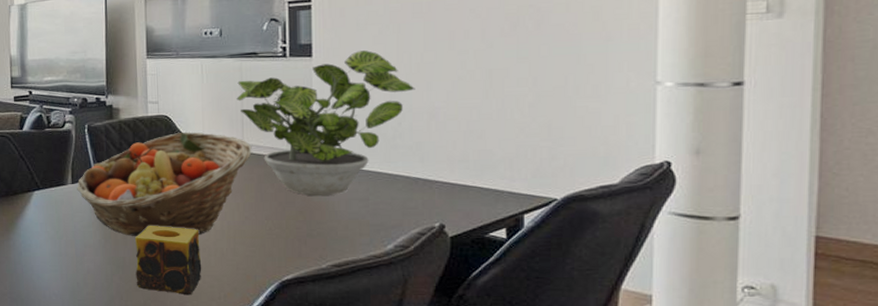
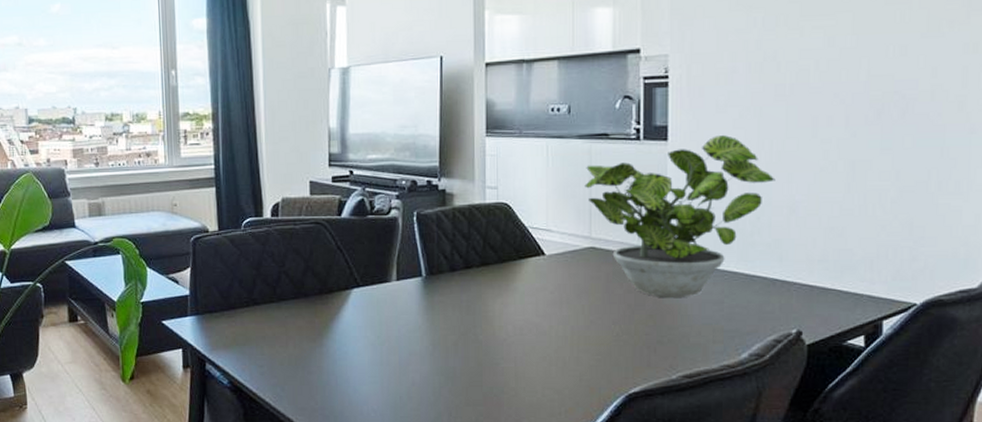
fruit basket: present [77,131,252,237] -> none [402,222,600,343]
candle: present [135,225,202,296] -> none [467,329,541,411]

